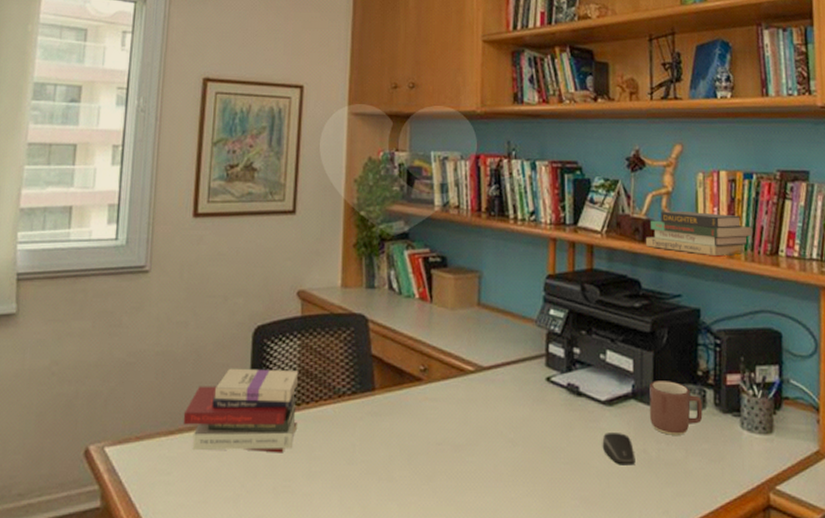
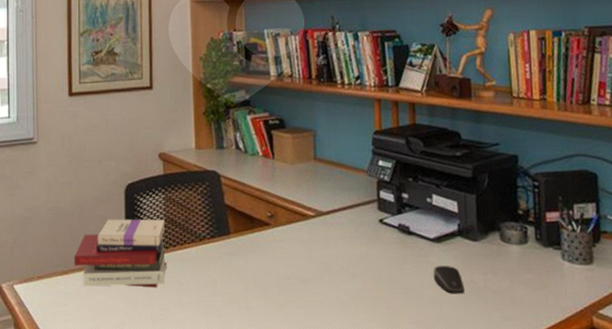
books: present [646,211,752,257] -> none [463,69,564,108]
mug: present [649,381,703,435] -> none [474,219,526,267]

